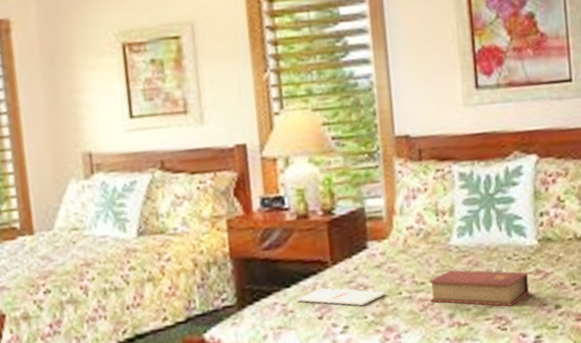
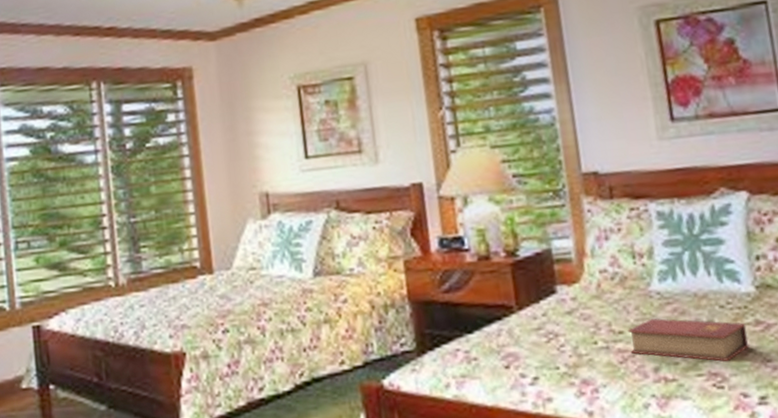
magazine: present [296,288,387,306] -> none [480,334,580,356]

